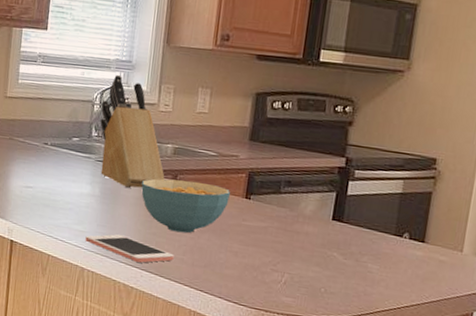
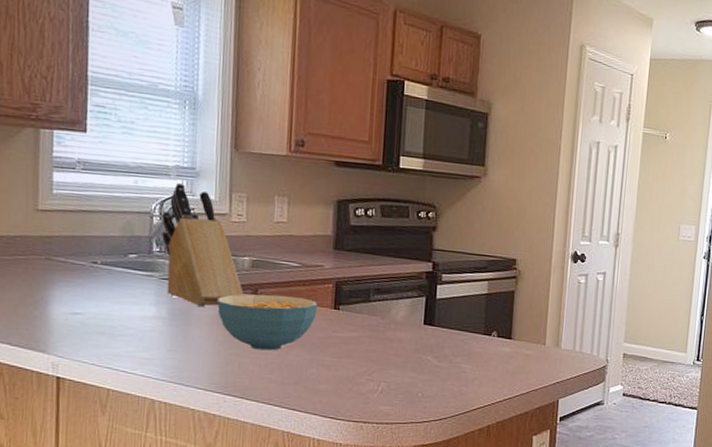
cell phone: present [85,234,174,263] -> none [153,359,261,387]

